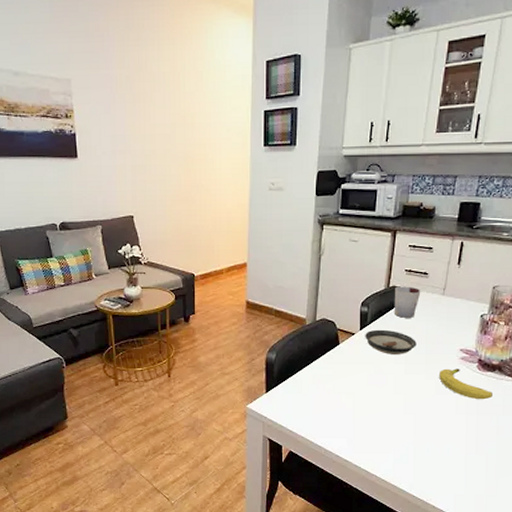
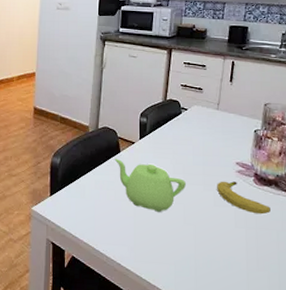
teapot: none [333,350,408,403] -> present [114,158,187,212]
saucer: present [365,329,417,354] -> none [144,139,194,165]
cup: present [394,286,421,318] -> none [171,99,197,130]

